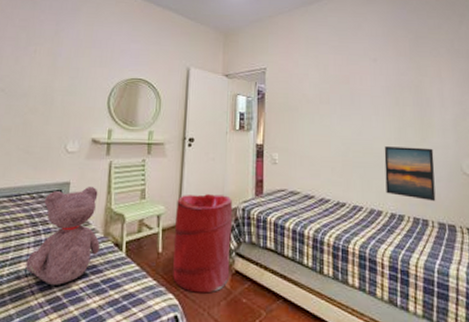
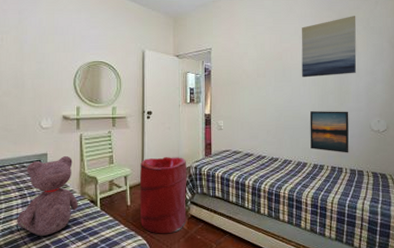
wall art: none [371,36,440,106] -> present [301,16,357,78]

